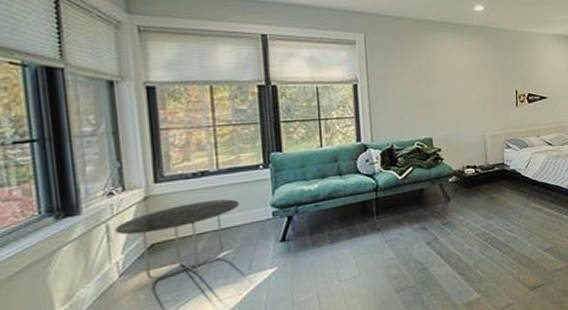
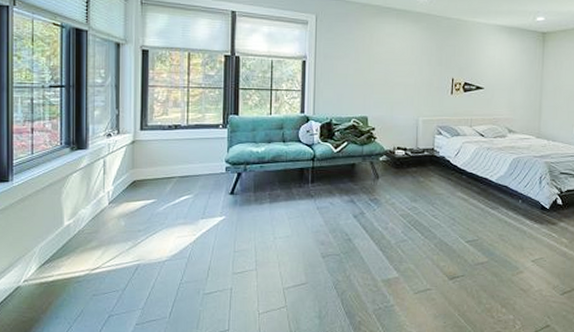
side table: present [114,199,240,280] -> none [109,150,202,211]

